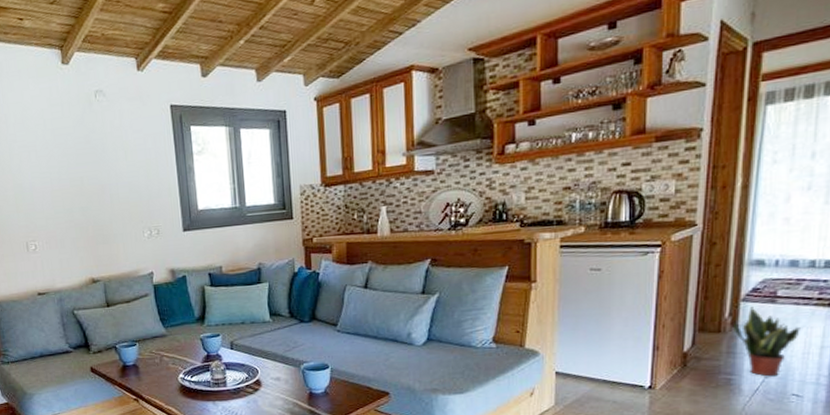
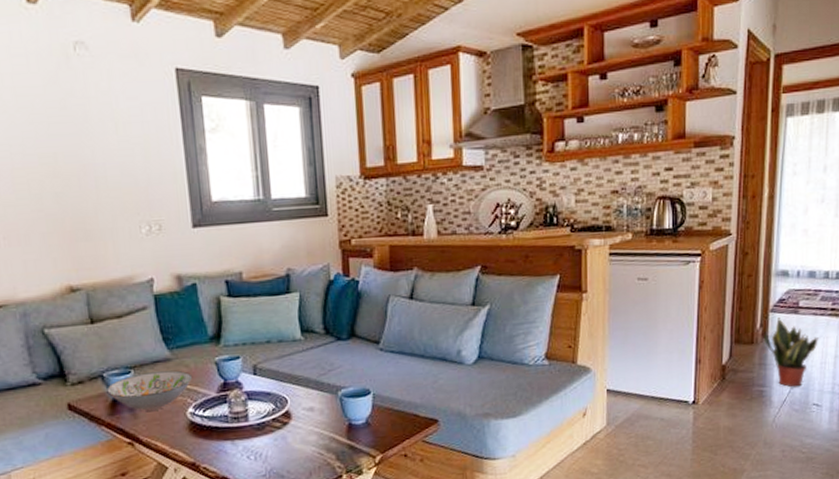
decorative bowl: none [118,344,183,375] -> present [106,370,193,411]

